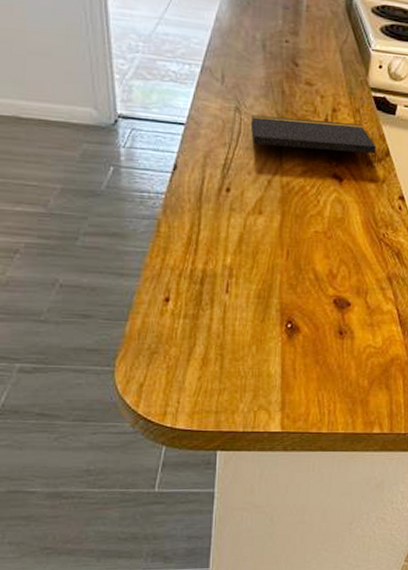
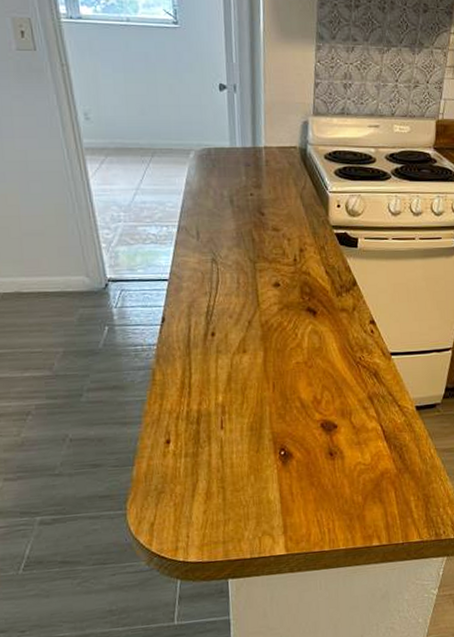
notepad: present [250,114,377,167] -> none [226,260,345,297]

